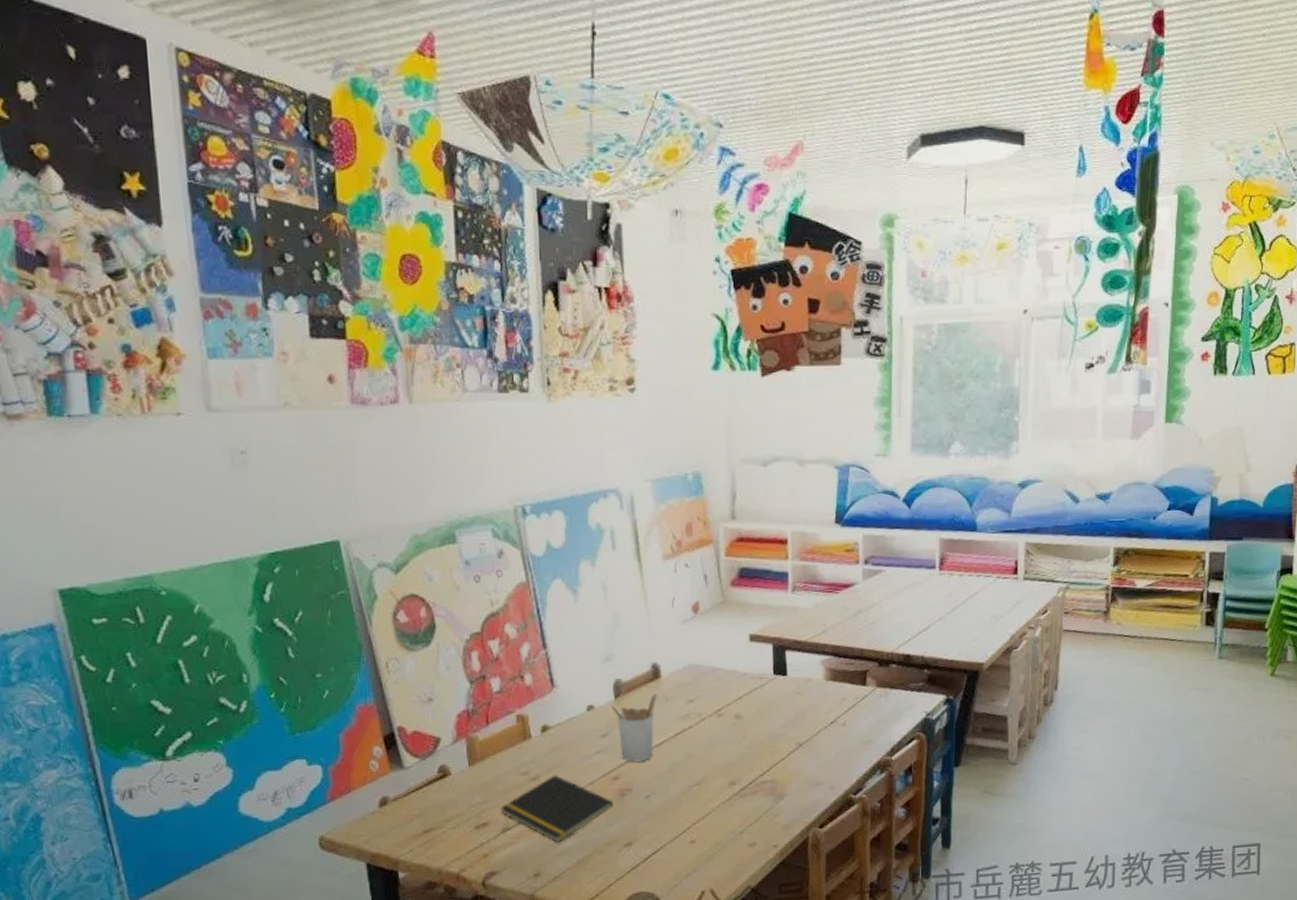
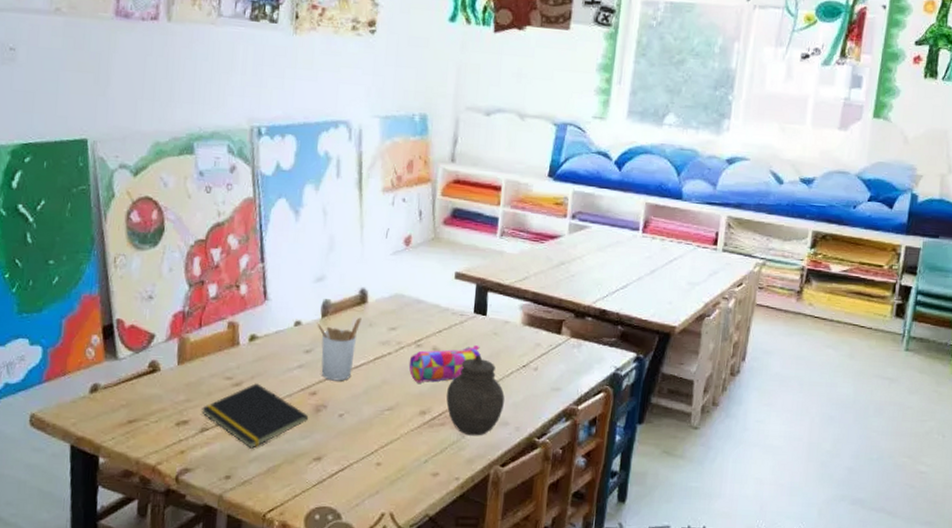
pencil case: none [711,706,785,754] -> present [408,344,481,383]
jar: none [755,717,815,801] -> present [446,355,505,436]

